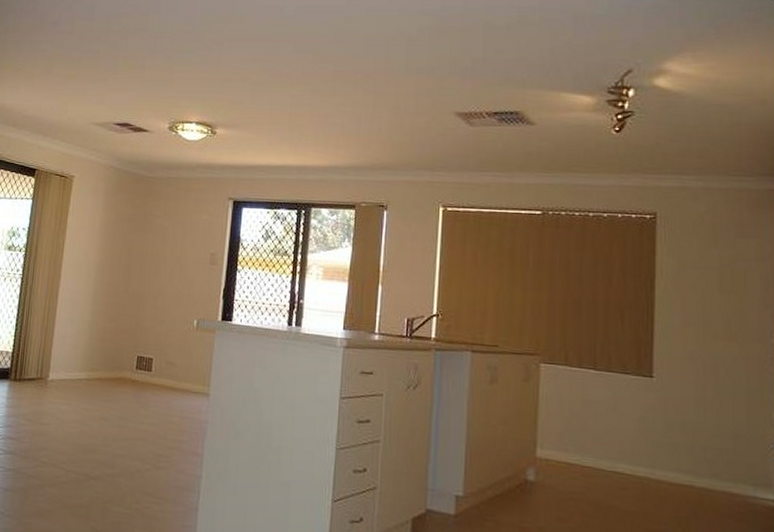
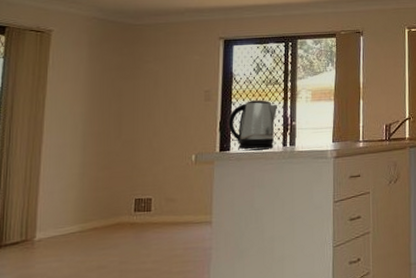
kettle: none [232,269,286,327] -> present [228,99,278,150]

